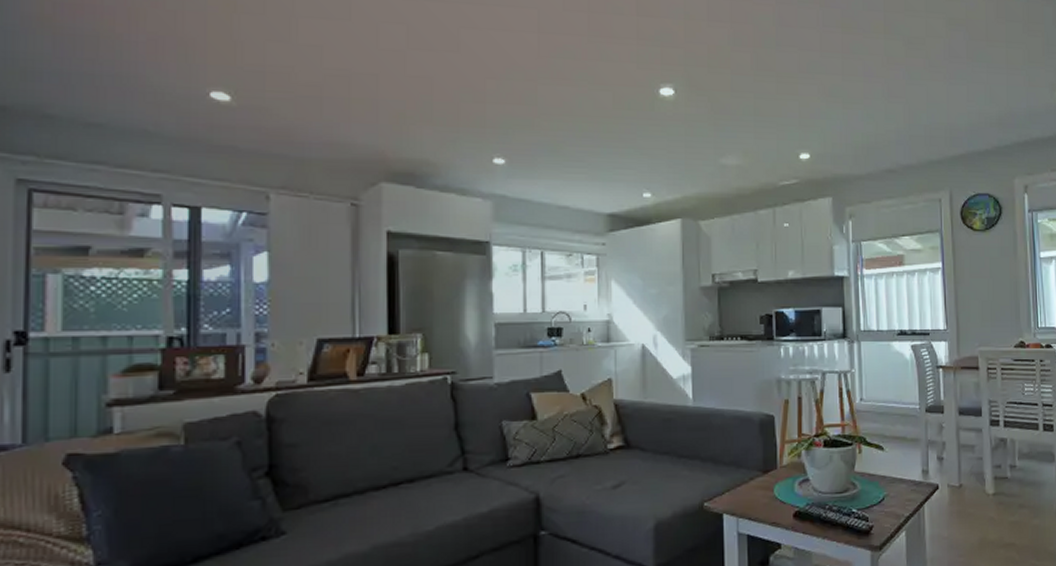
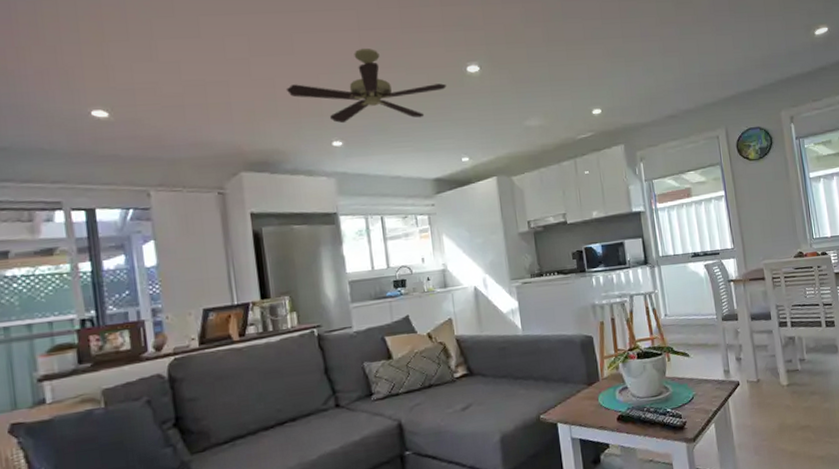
ceiling fan: none [445,53,634,142] -> present [286,48,446,124]

